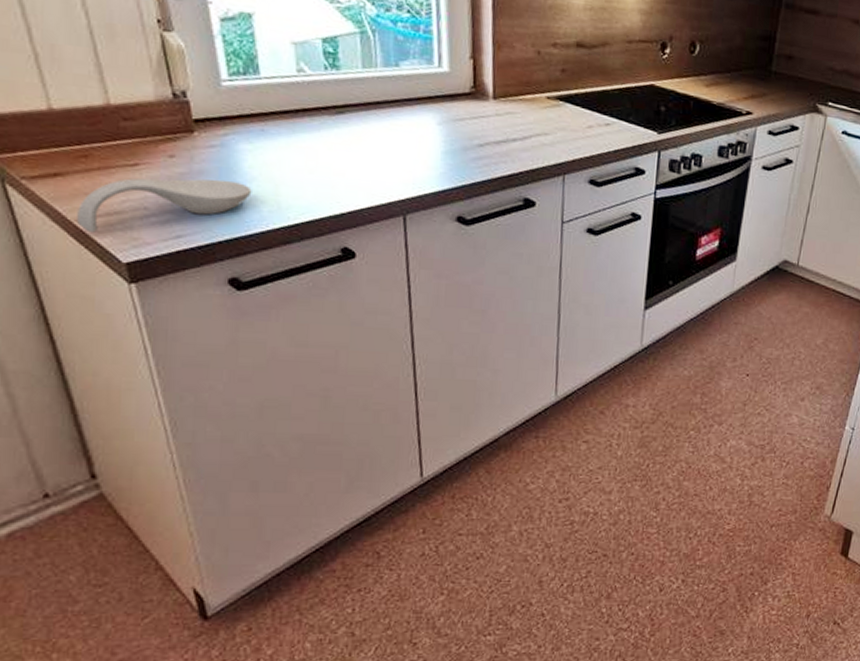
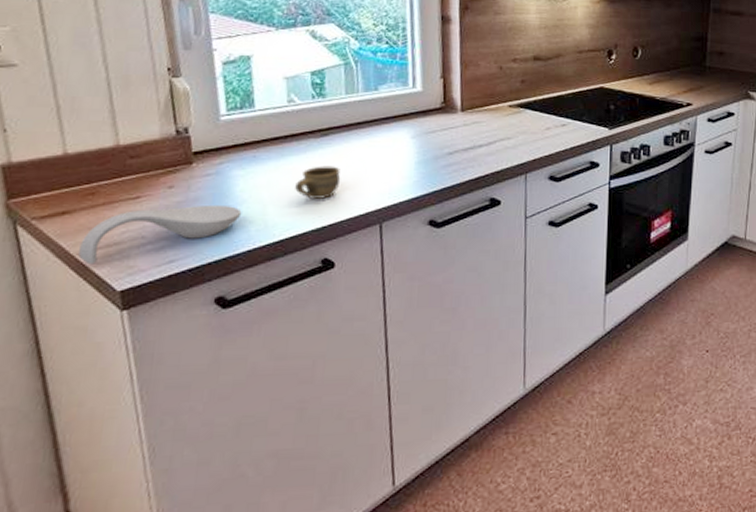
cup: none [309,147,360,184] -> present [295,166,341,199]

